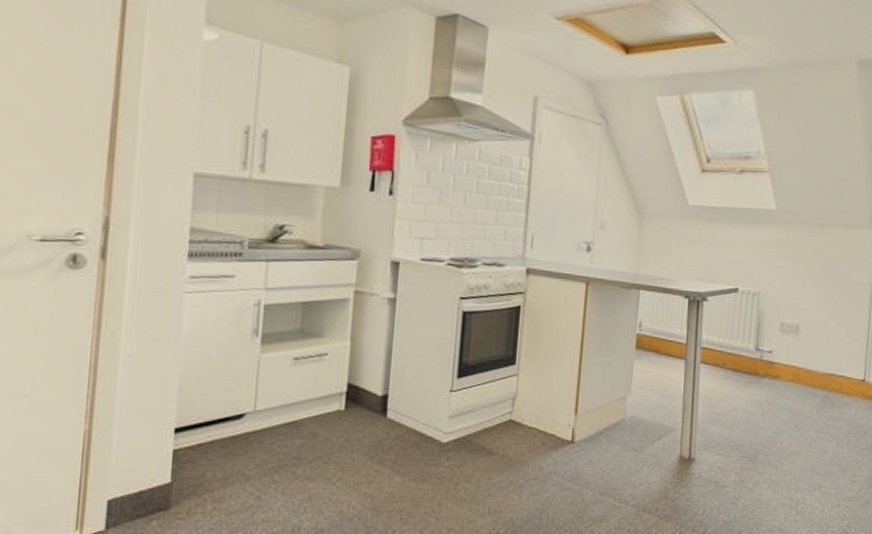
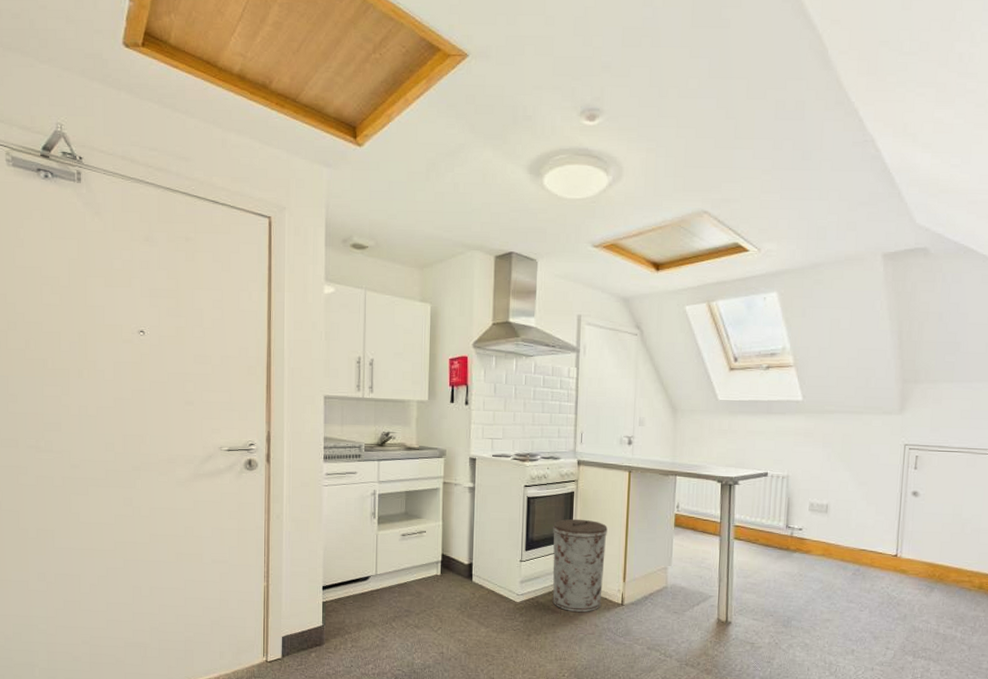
trash can: none [488,338,559,454] -> present [552,518,607,613]

